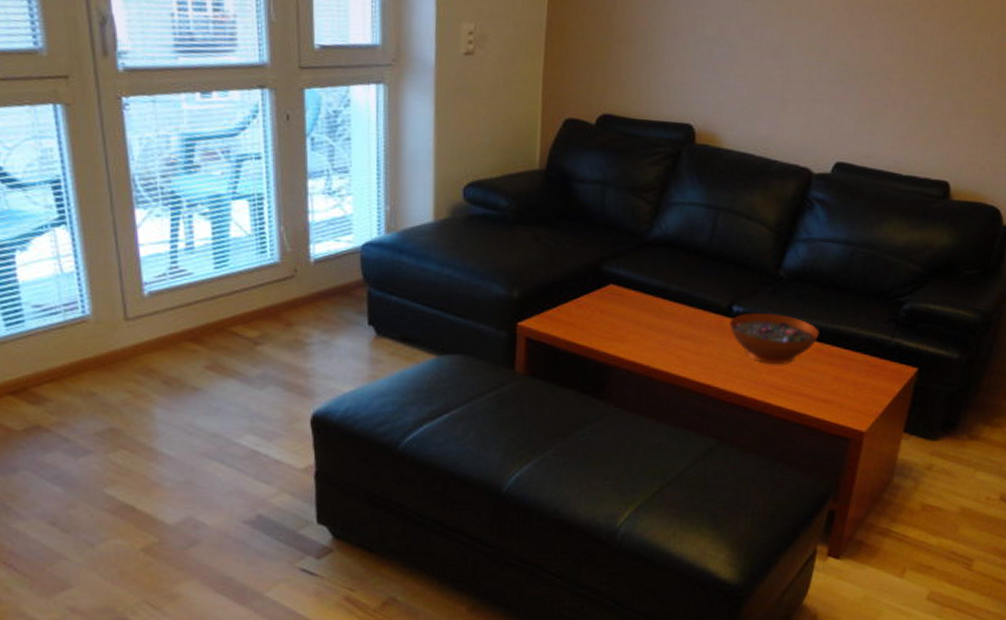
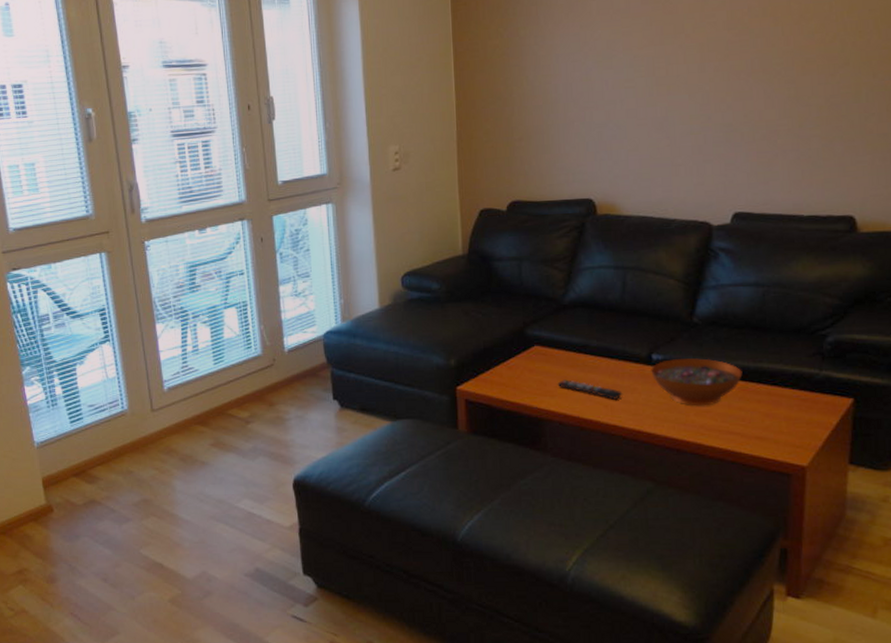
remote control: none [629,324,698,351] -> present [557,379,623,400]

